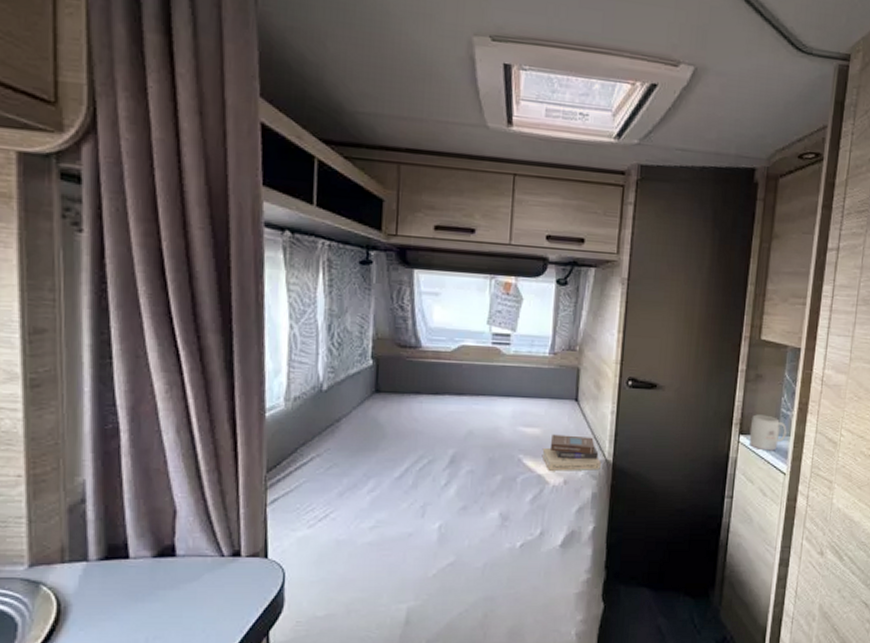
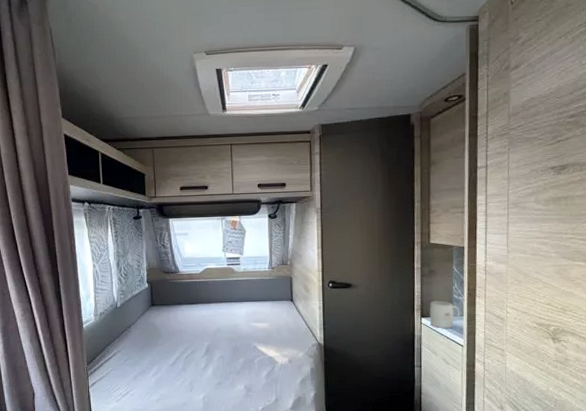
books: present [541,434,601,471] -> none [270,326,315,353]

